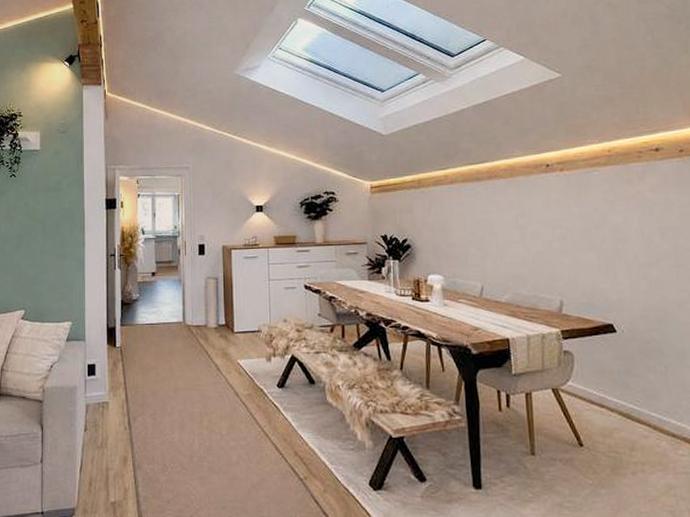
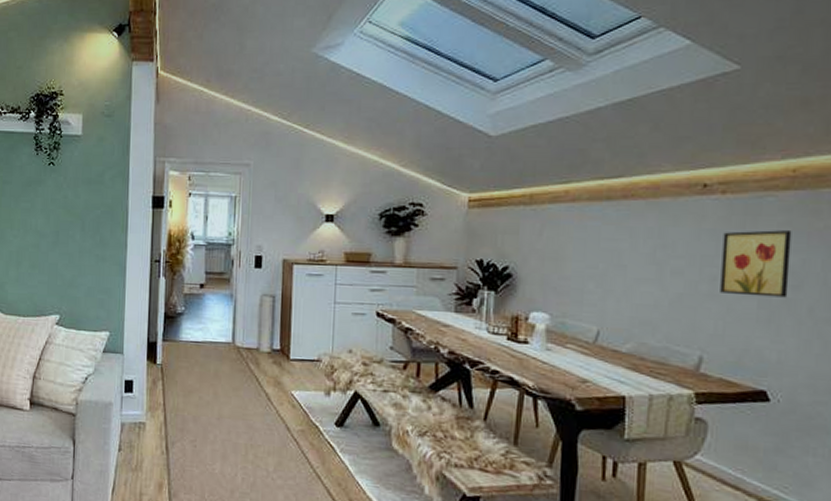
wall art: none [565,197,618,249] -> present [720,230,792,298]

